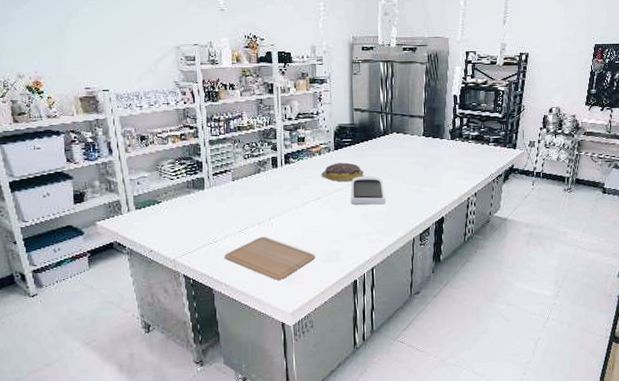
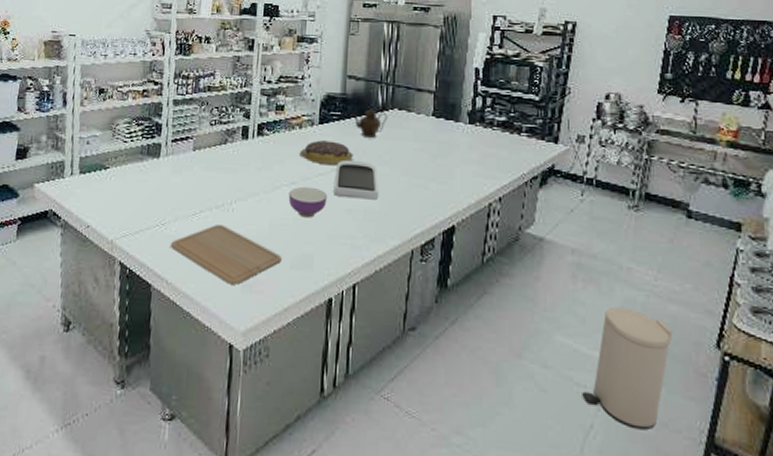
bowl: none [315,200,347,224] -> present [288,186,328,218]
teapot: none [359,133,389,157] -> present [351,107,388,138]
pedal bin: none [533,259,592,335] -> present [582,306,673,431]

